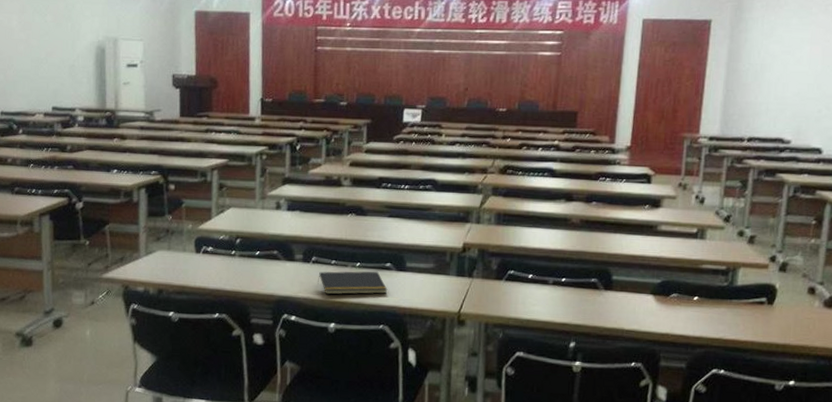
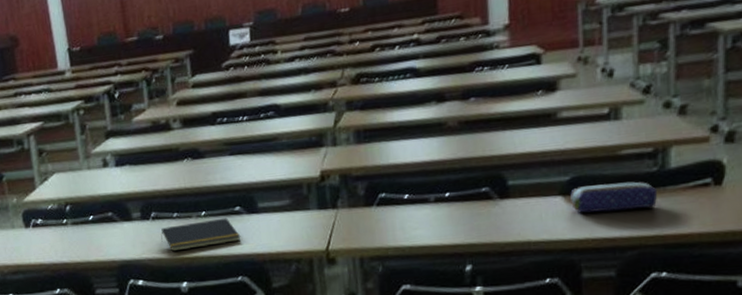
pencil case: none [659,289,726,316] -> present [570,181,658,213]

